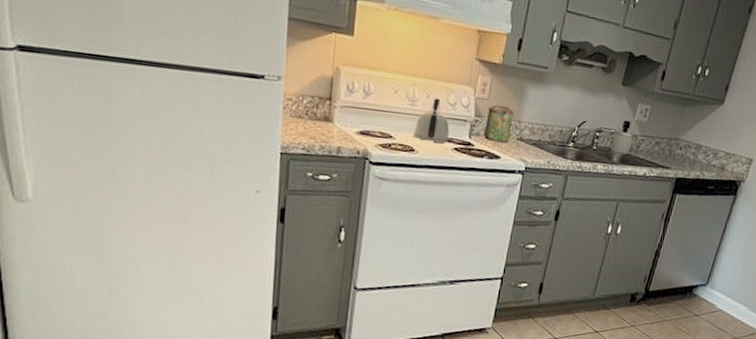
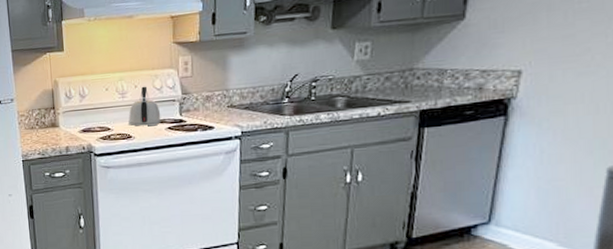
canister: present [484,104,514,143] -> none [193,78,221,114]
soap dispenser: present [610,120,635,155] -> none [331,62,357,99]

